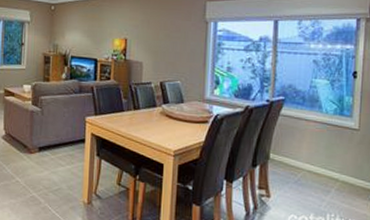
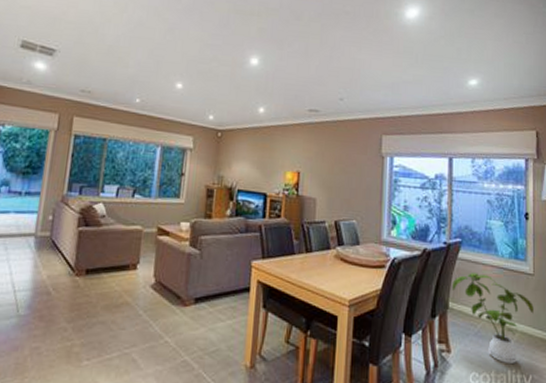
house plant: none [274,128,357,210] -> present [452,273,534,365]

